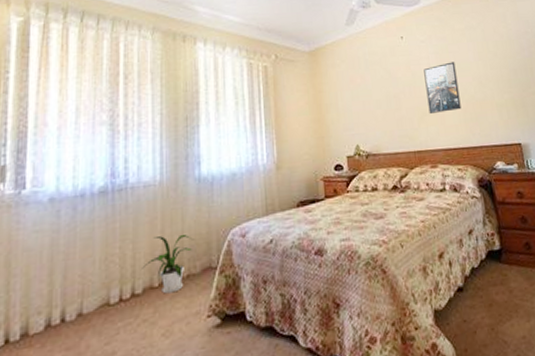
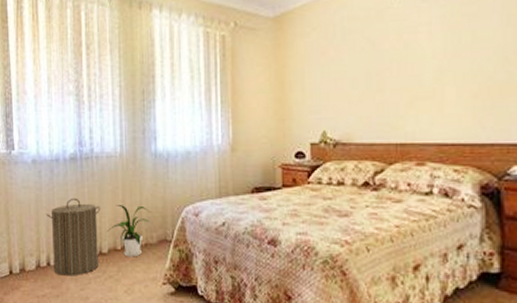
laundry hamper: none [65,235,135,332] -> present [47,197,101,276]
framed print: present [423,62,462,113] -> none [421,28,470,97]

